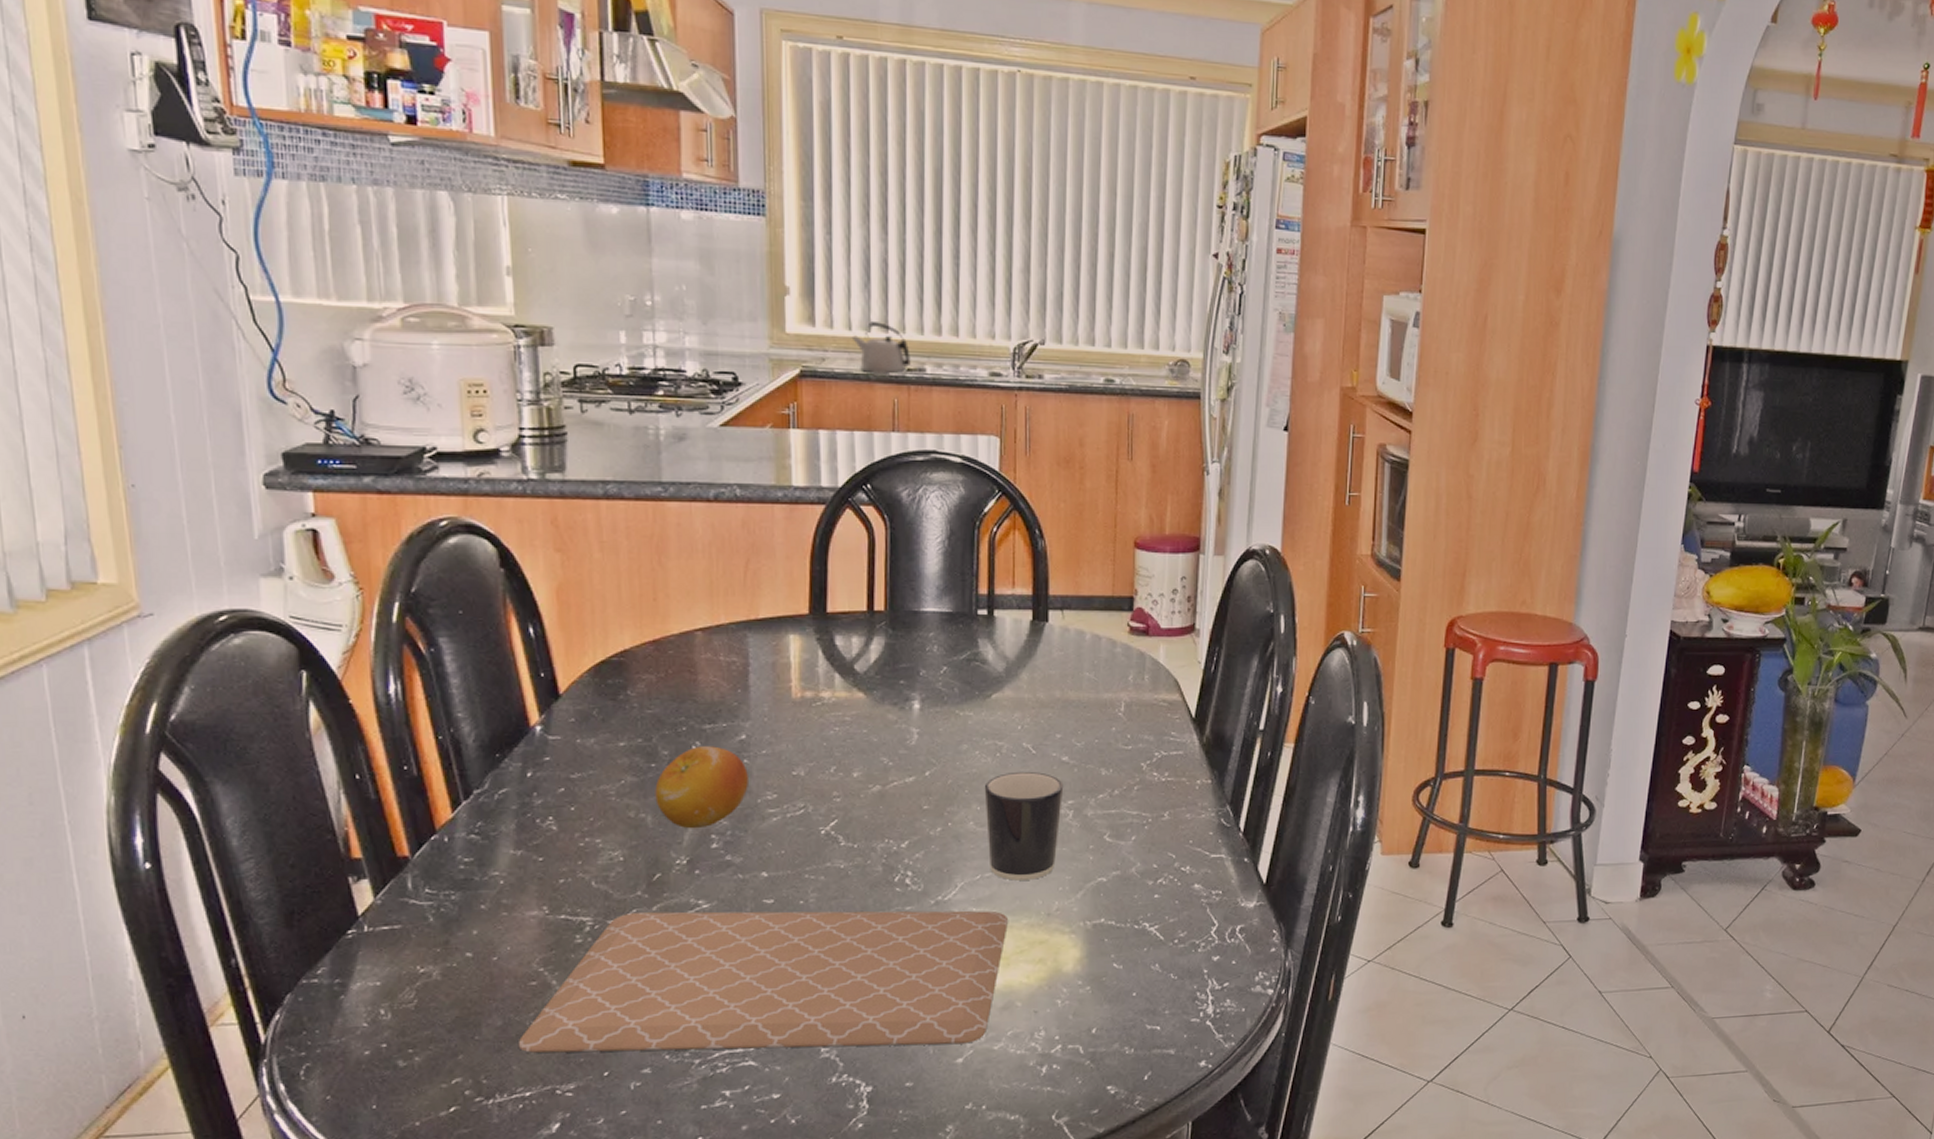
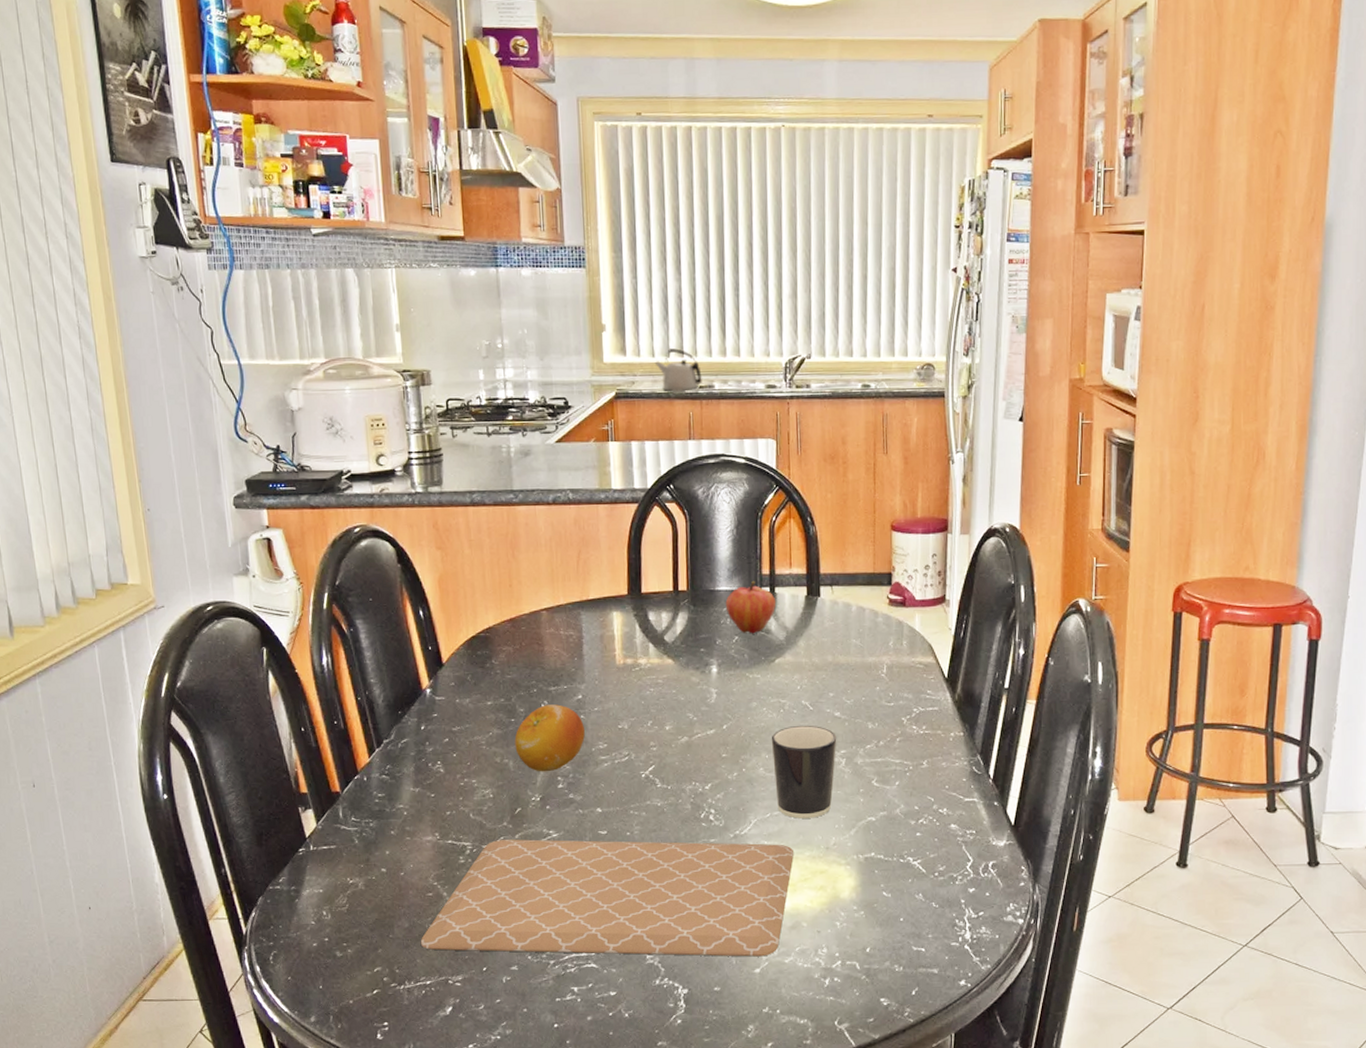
fruit: none [932,602,995,664] -> present [725,582,777,634]

